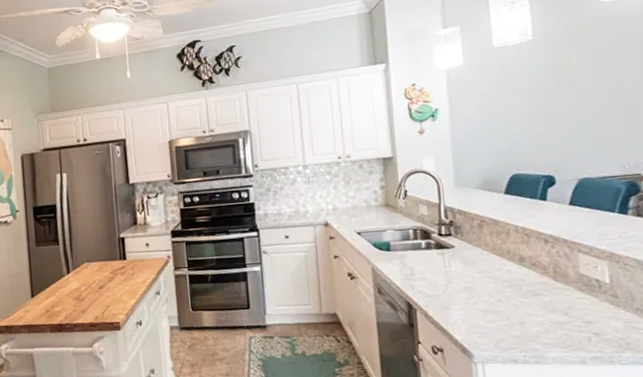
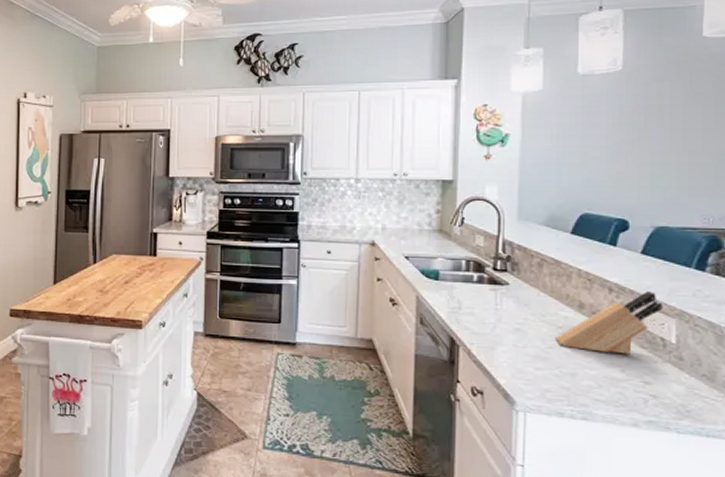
knife block: none [502,238,594,300] -> present [555,291,663,355]

